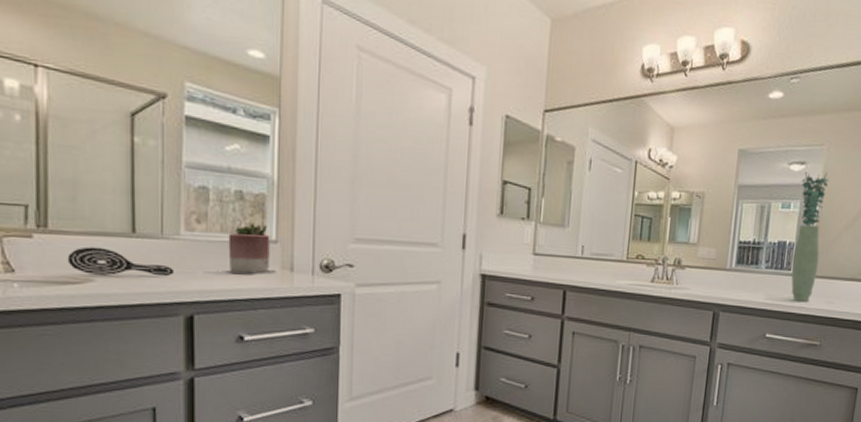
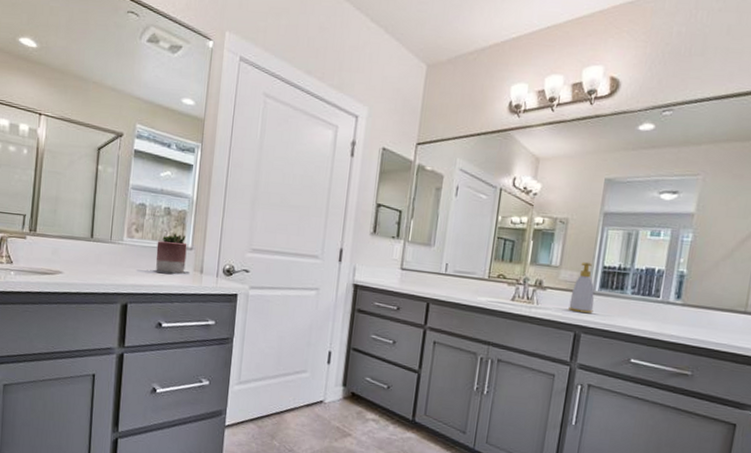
hairbrush: present [67,246,174,277] -> none [46,247,116,273]
soap bottle: none [707,237,731,291] -> present [568,261,595,314]
vase: present [791,171,829,302] -> none [659,200,704,330]

